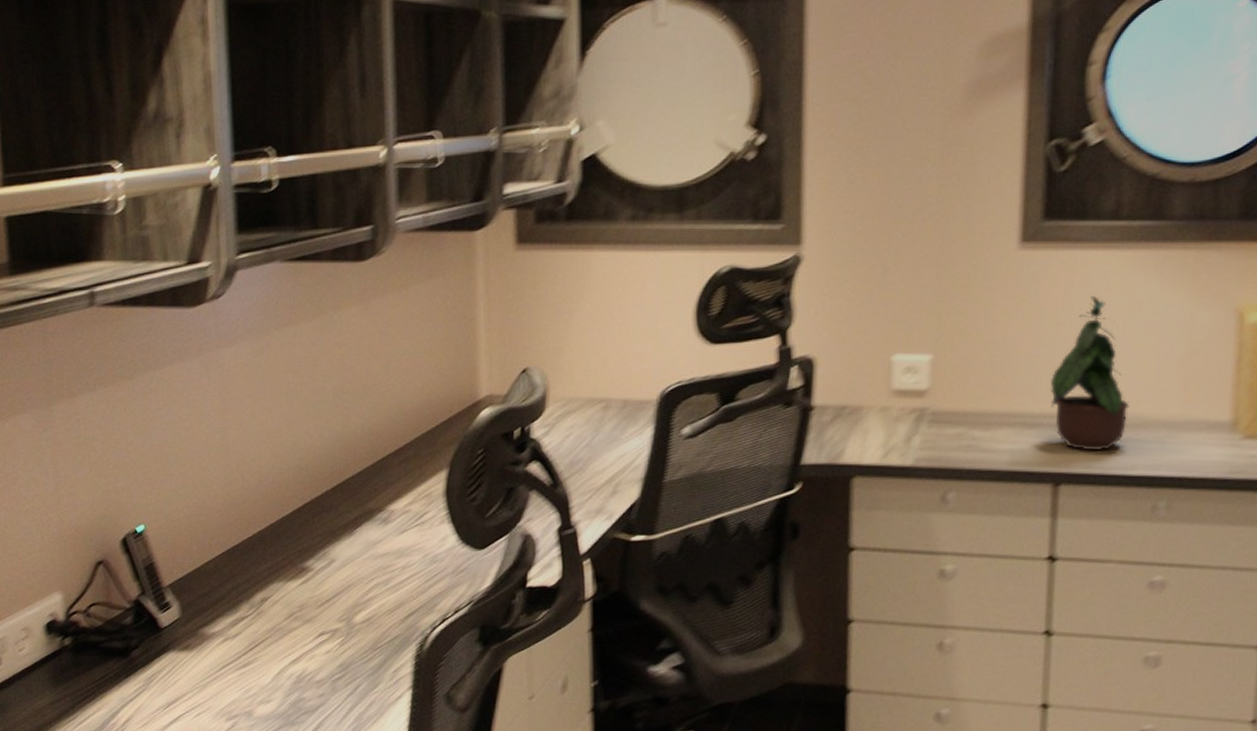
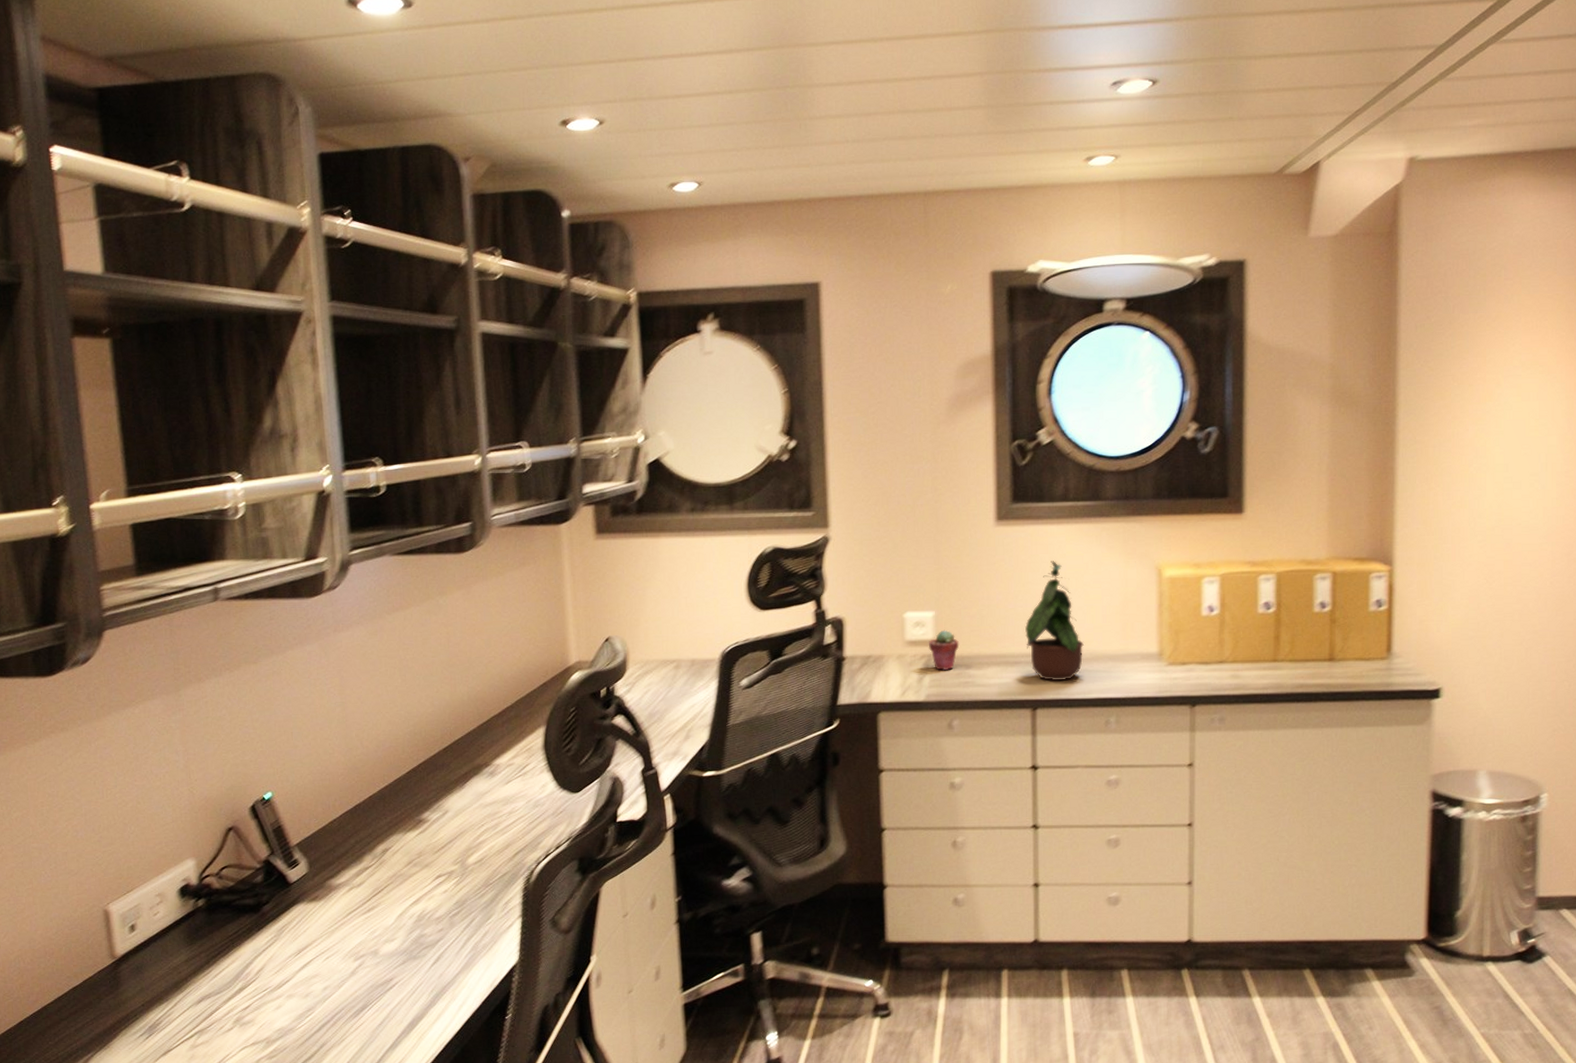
potted succulent: none [921,378,963,429] -> present [928,629,960,670]

